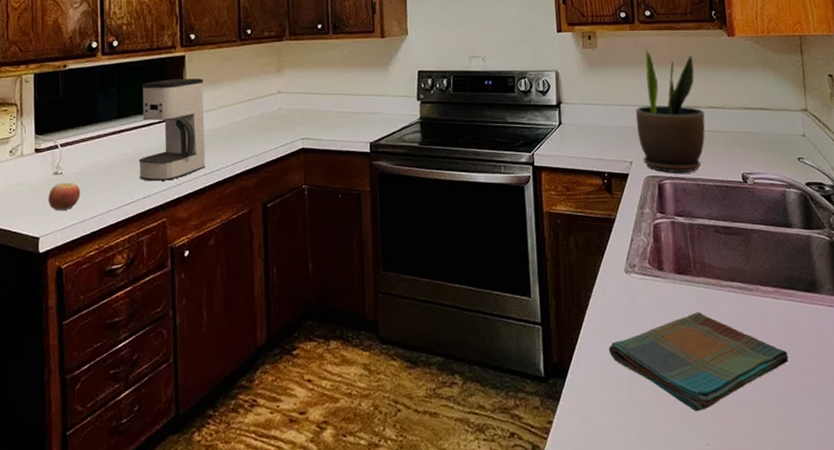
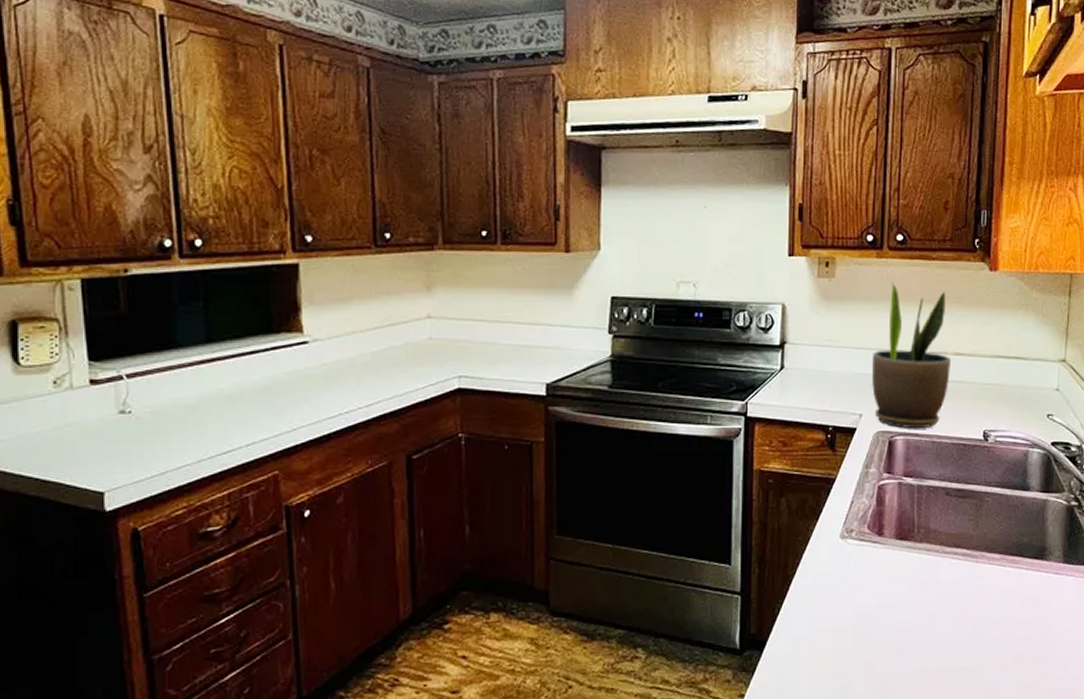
apple: present [48,182,81,210] -> none [113,424,159,458]
coffee maker: present [138,78,206,181] -> none [238,294,331,425]
dish towel: present [608,312,789,412] -> none [813,580,1006,682]

